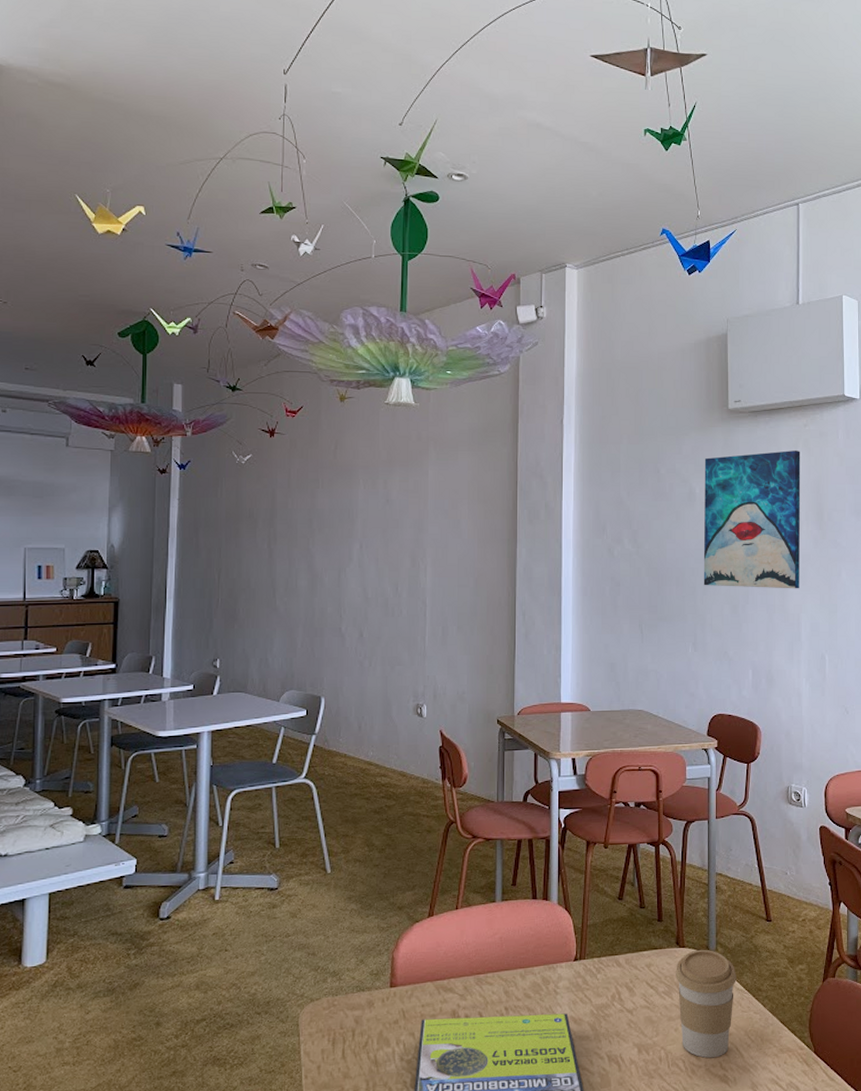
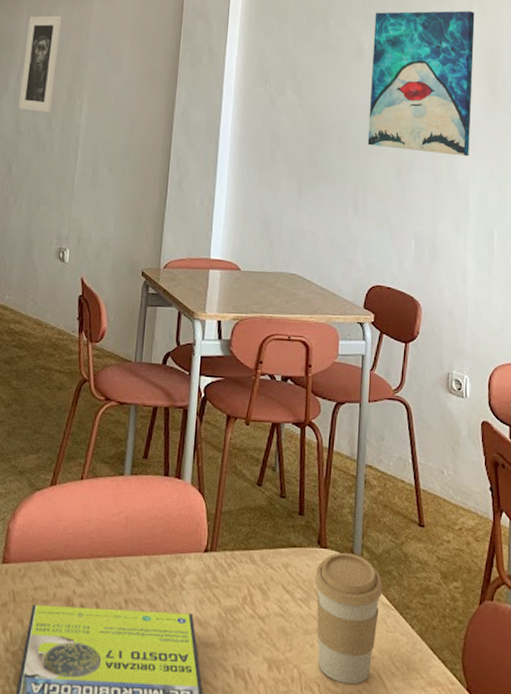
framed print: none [364,483,399,579] -> present [19,15,62,113]

